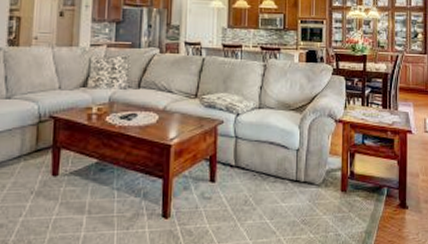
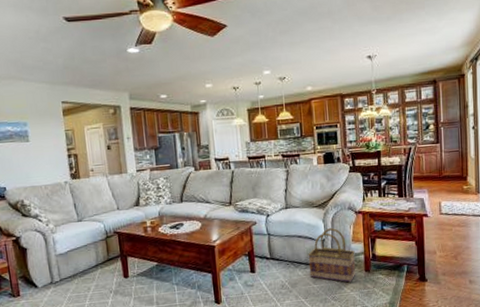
basket: none [278,135,331,204] -> present [308,227,356,283]

